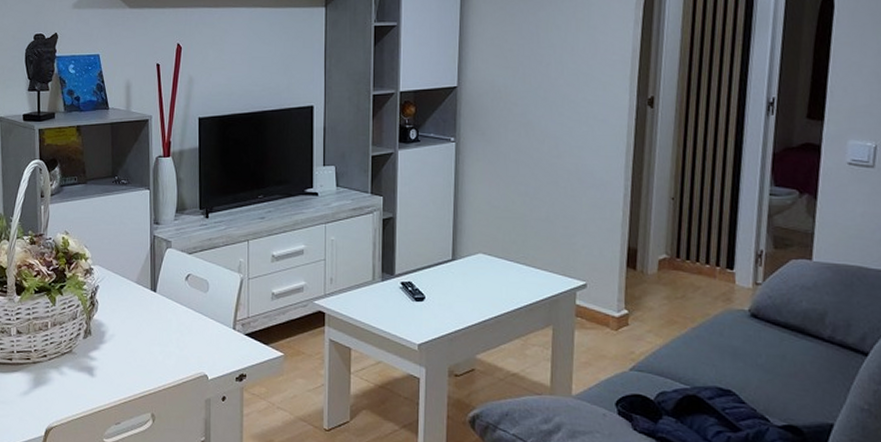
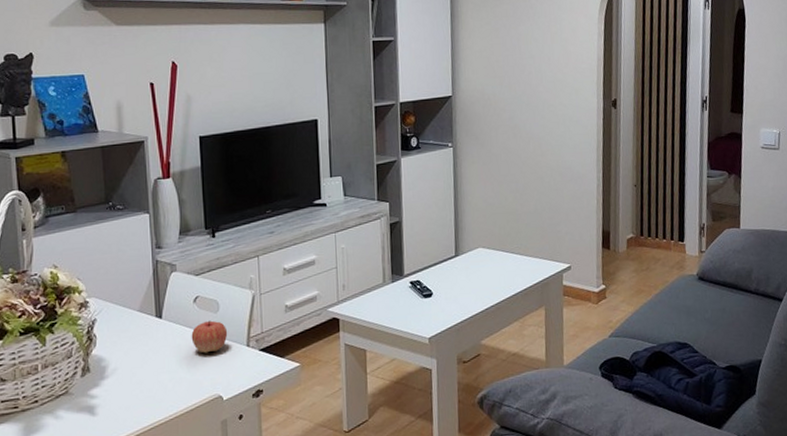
apple: none [182,299,216,331] -> present [191,320,228,353]

